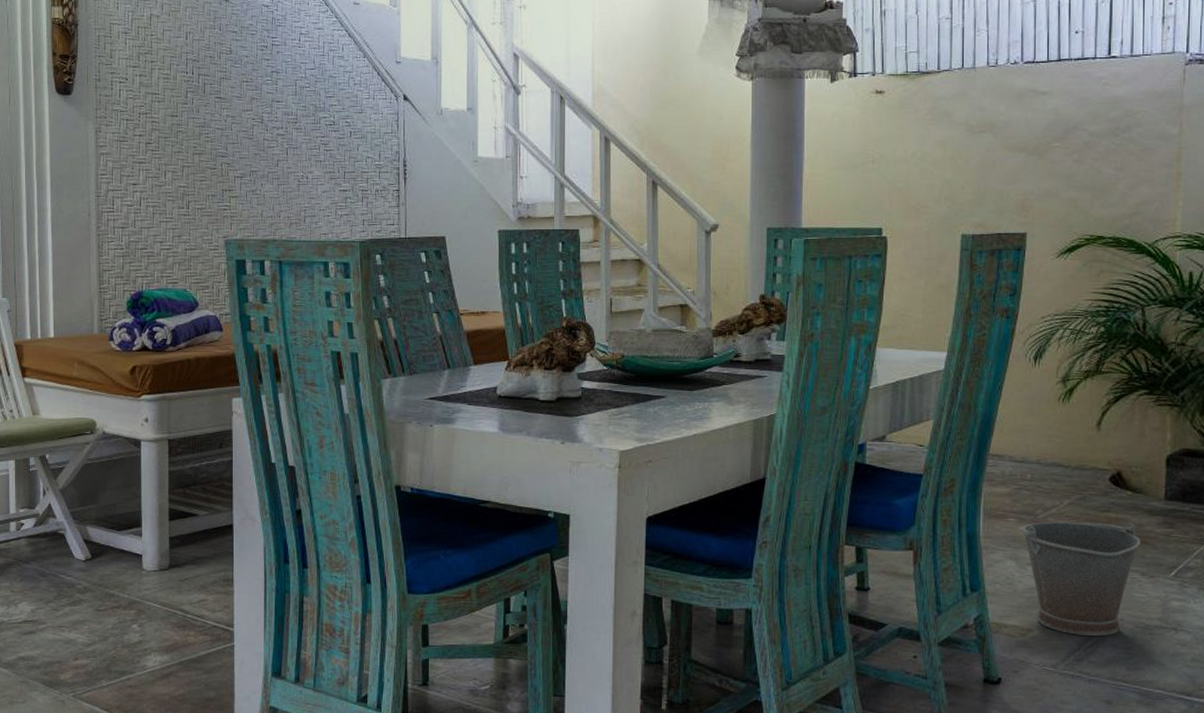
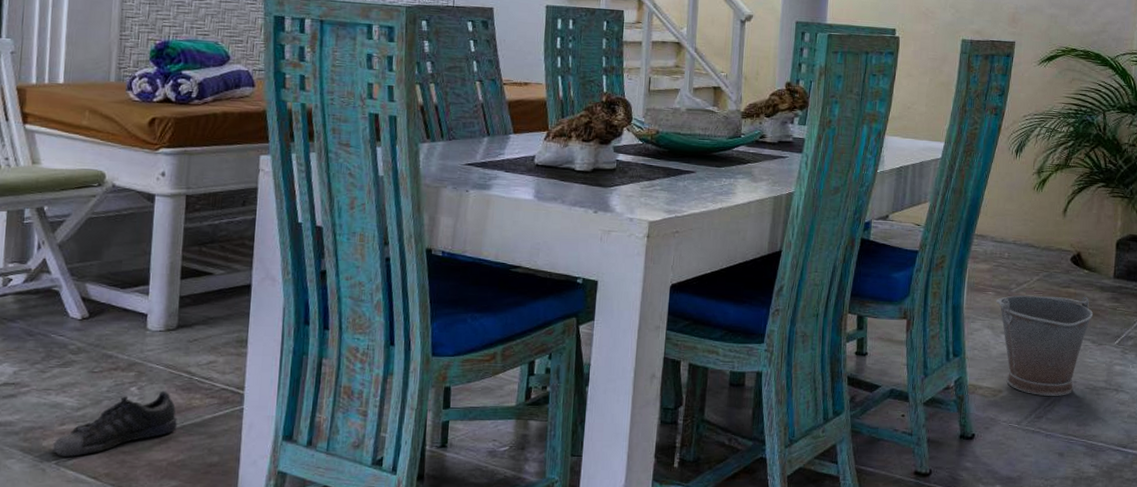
shoe: none [70,628,175,690] -> present [53,391,177,457]

